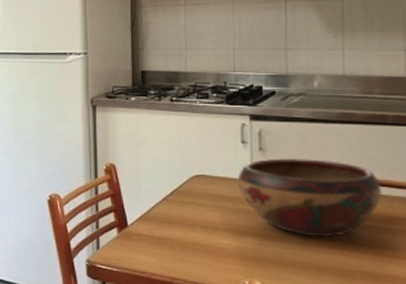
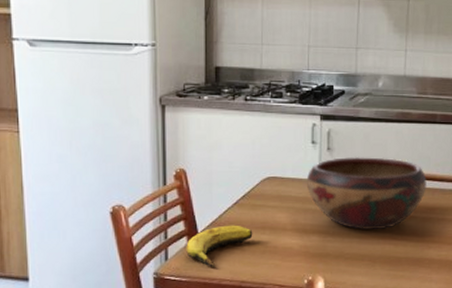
banana: none [116,220,183,261] -> present [186,225,253,267]

